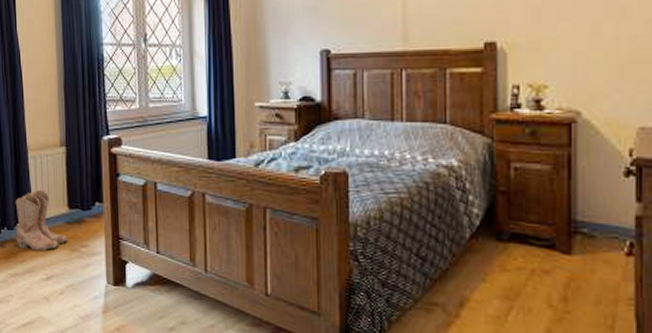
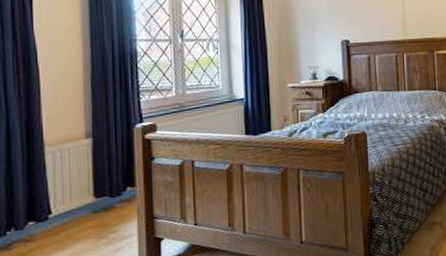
boots: present [15,189,69,251] -> none [26,183,94,247]

